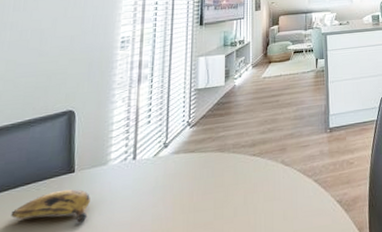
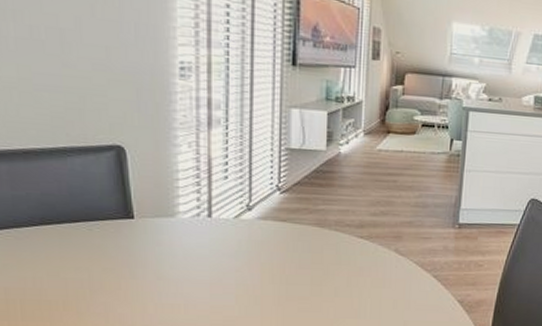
banana: present [11,189,90,223] -> none [60,235,158,273]

